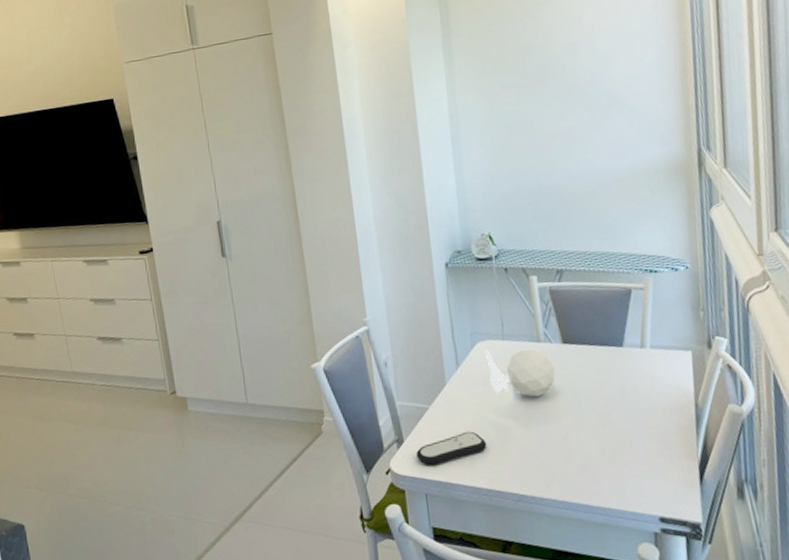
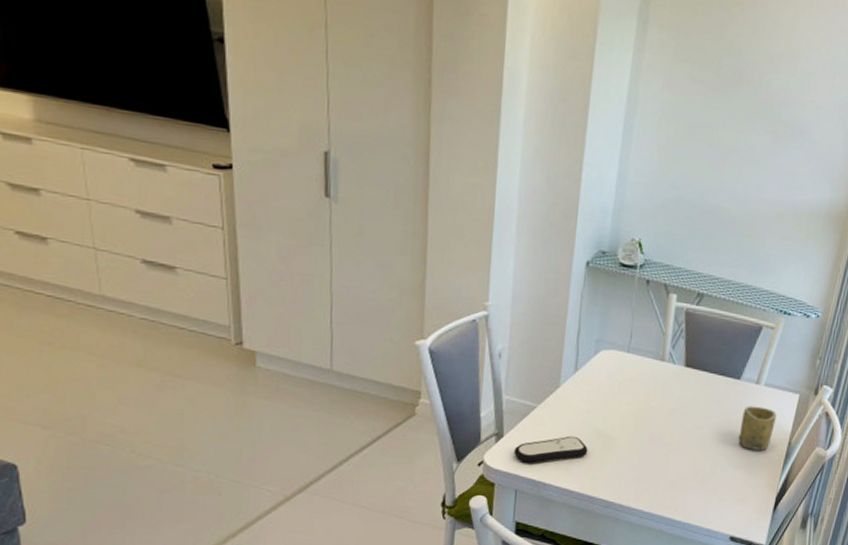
teapot: present [485,348,555,398] -> none [605,359,671,414]
cup: none [635,370,675,418] -> present [738,406,777,450]

